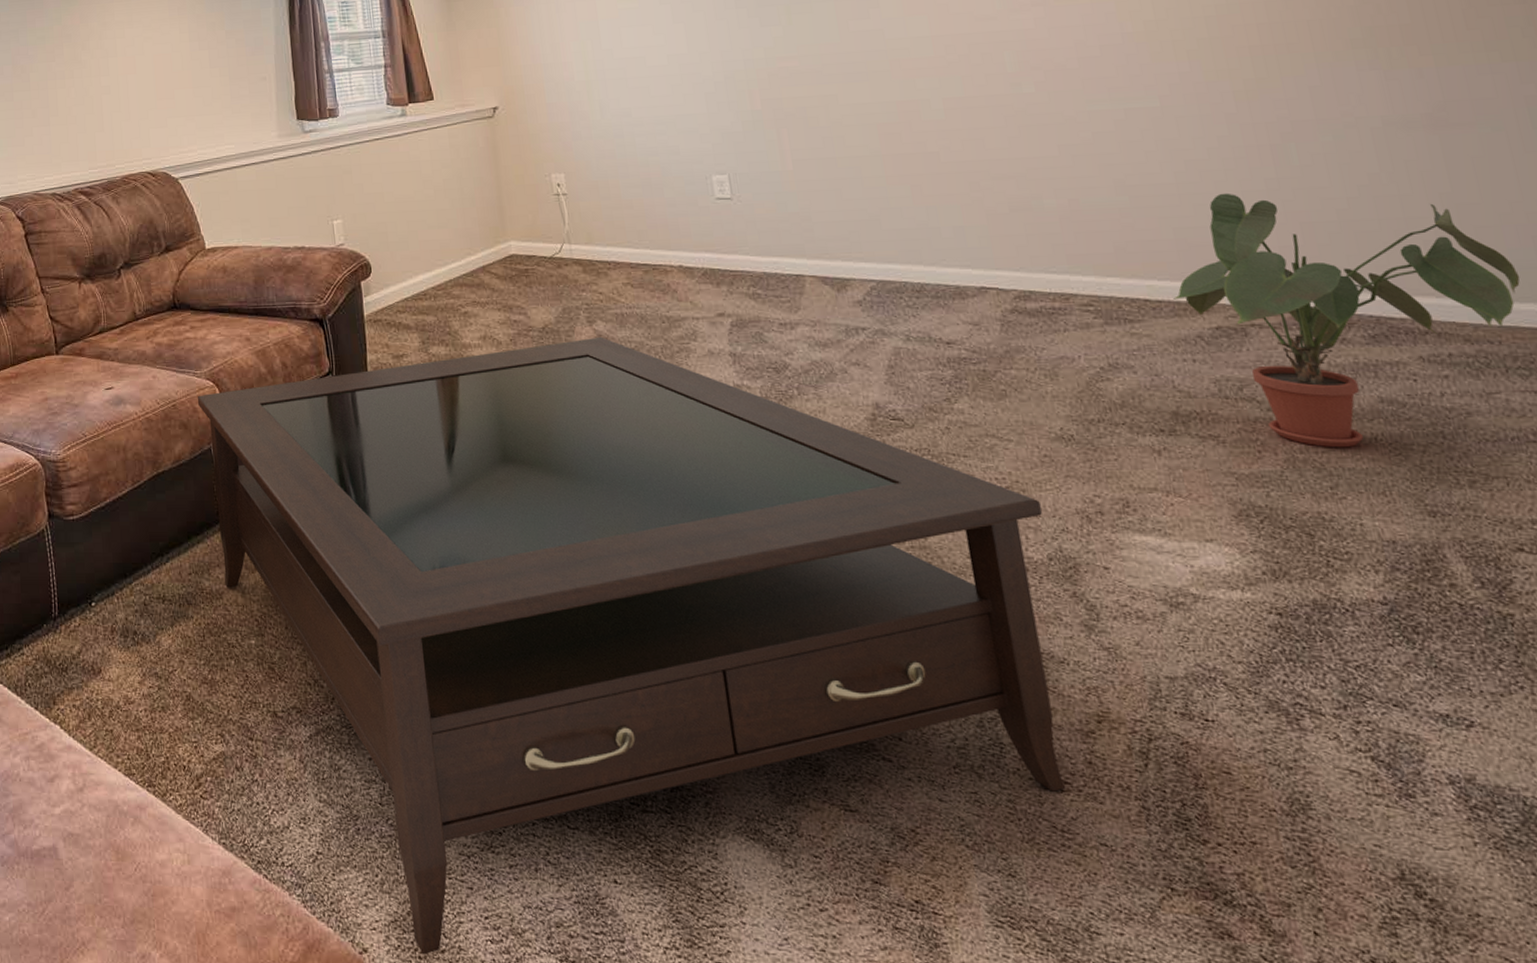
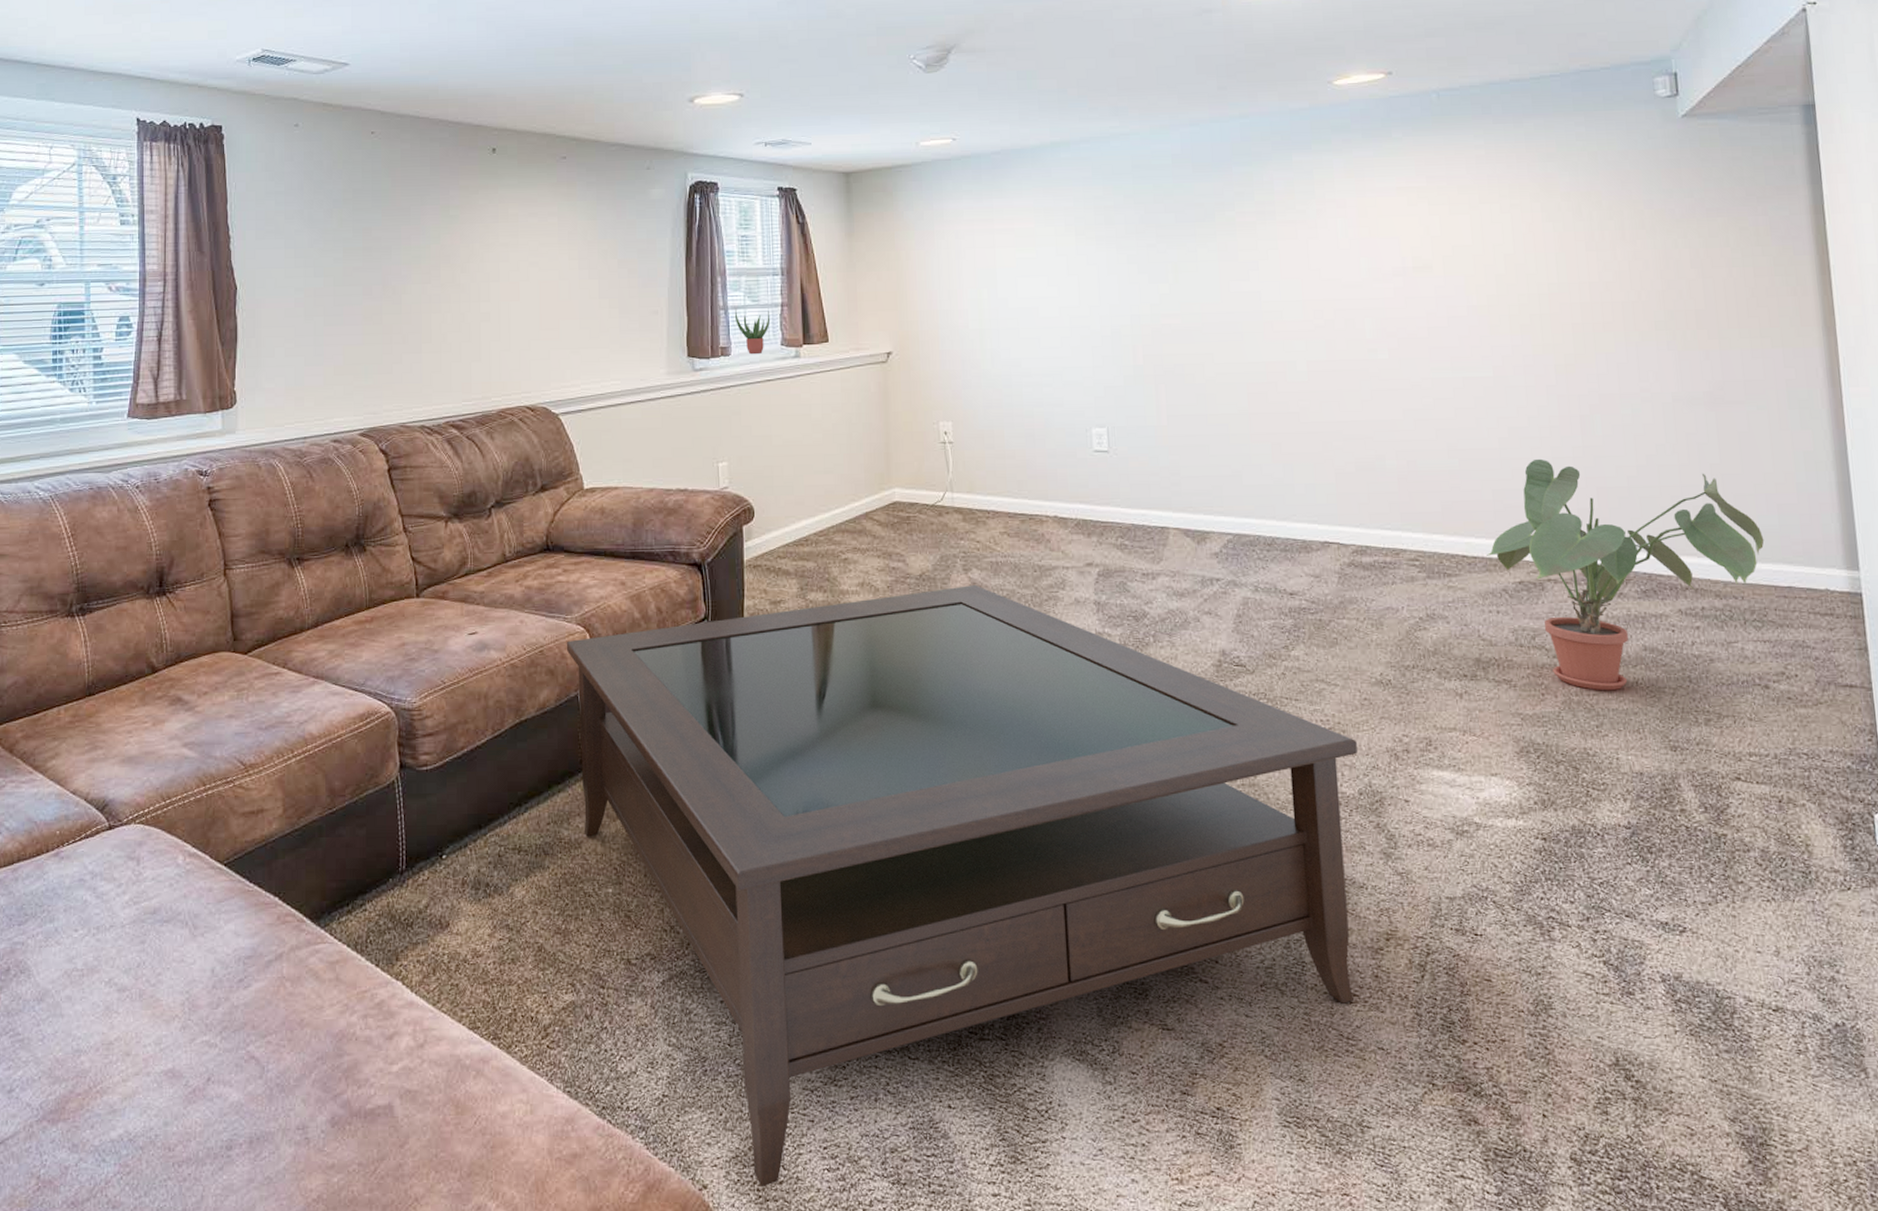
potted plant: none [339,71,375,115] -> present [734,308,771,355]

